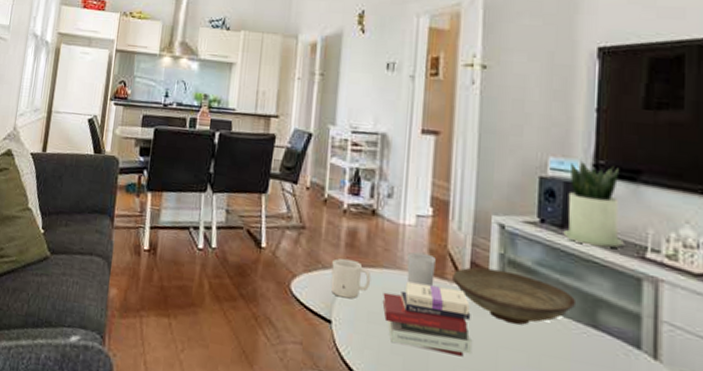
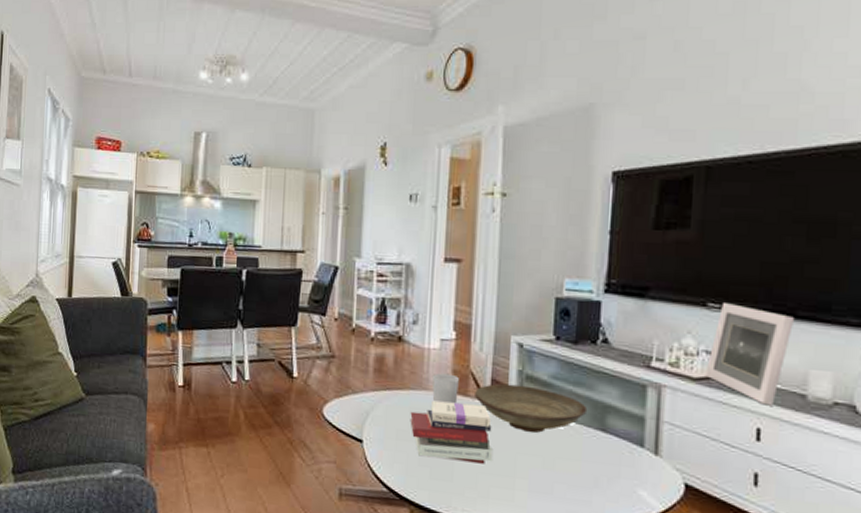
mug: present [330,258,371,299] -> none [361,383,399,420]
planter: present [563,160,624,249] -> none [576,280,631,360]

